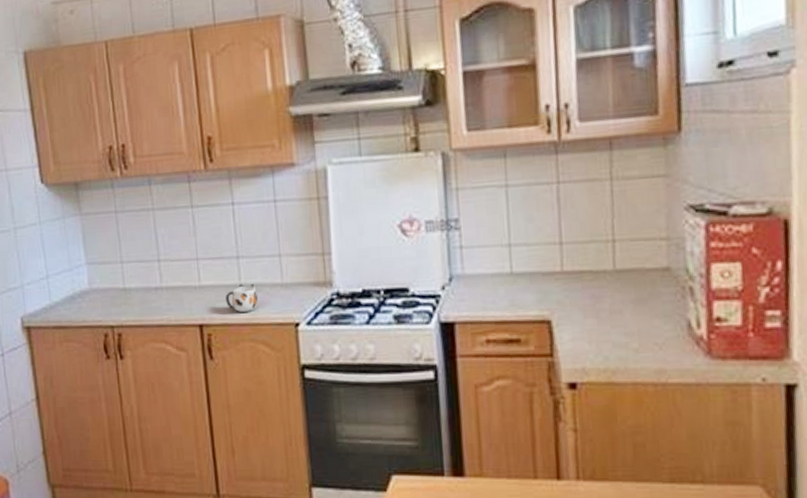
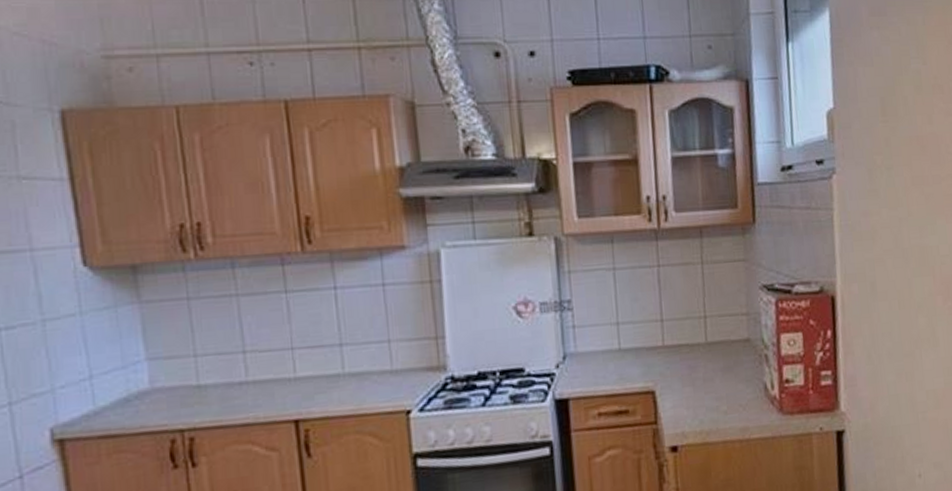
mug: present [226,283,259,312] -> none [327,371,365,403]

